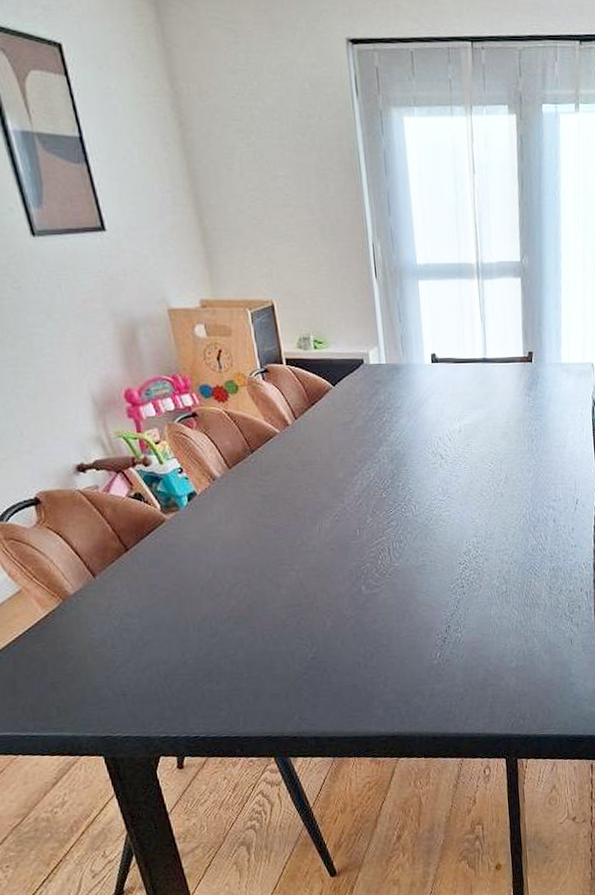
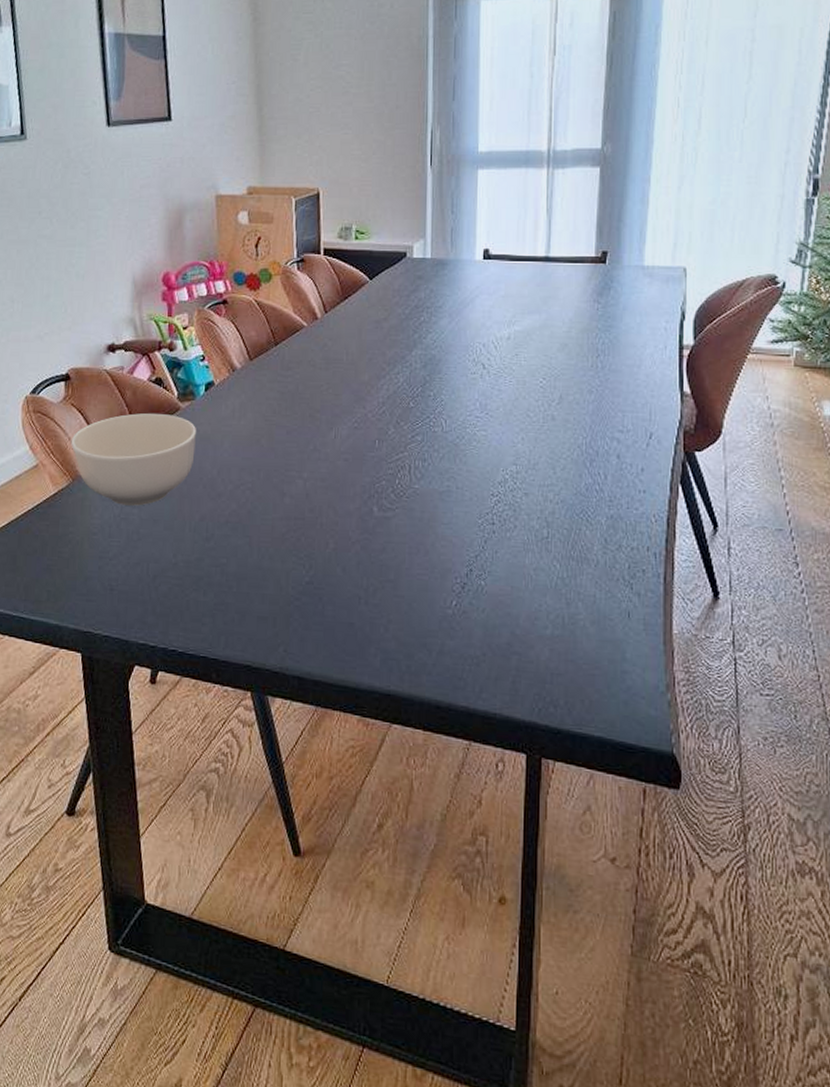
bowl: none [53,526,188,617] -> present [71,413,196,506]

